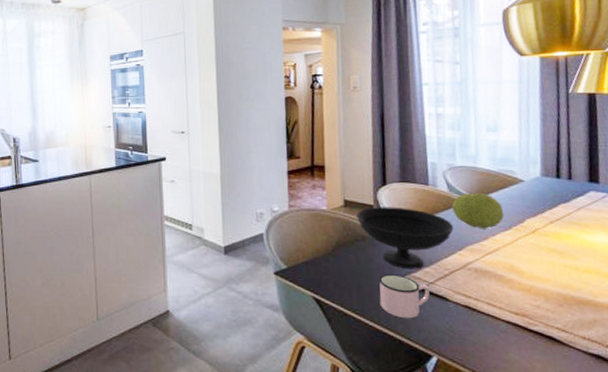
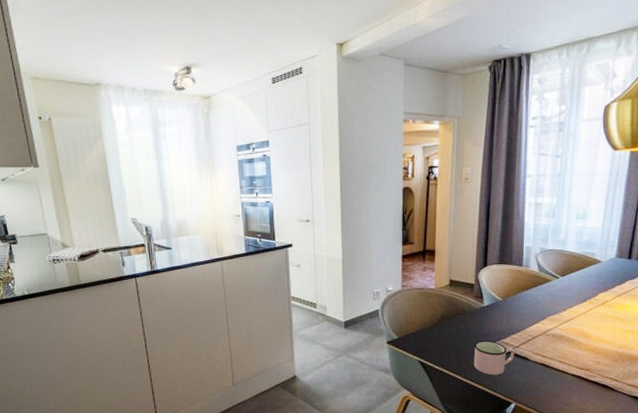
bowl: present [356,207,454,269] -> none [460,285,539,336]
fruit: present [451,193,505,229] -> none [539,272,582,302]

